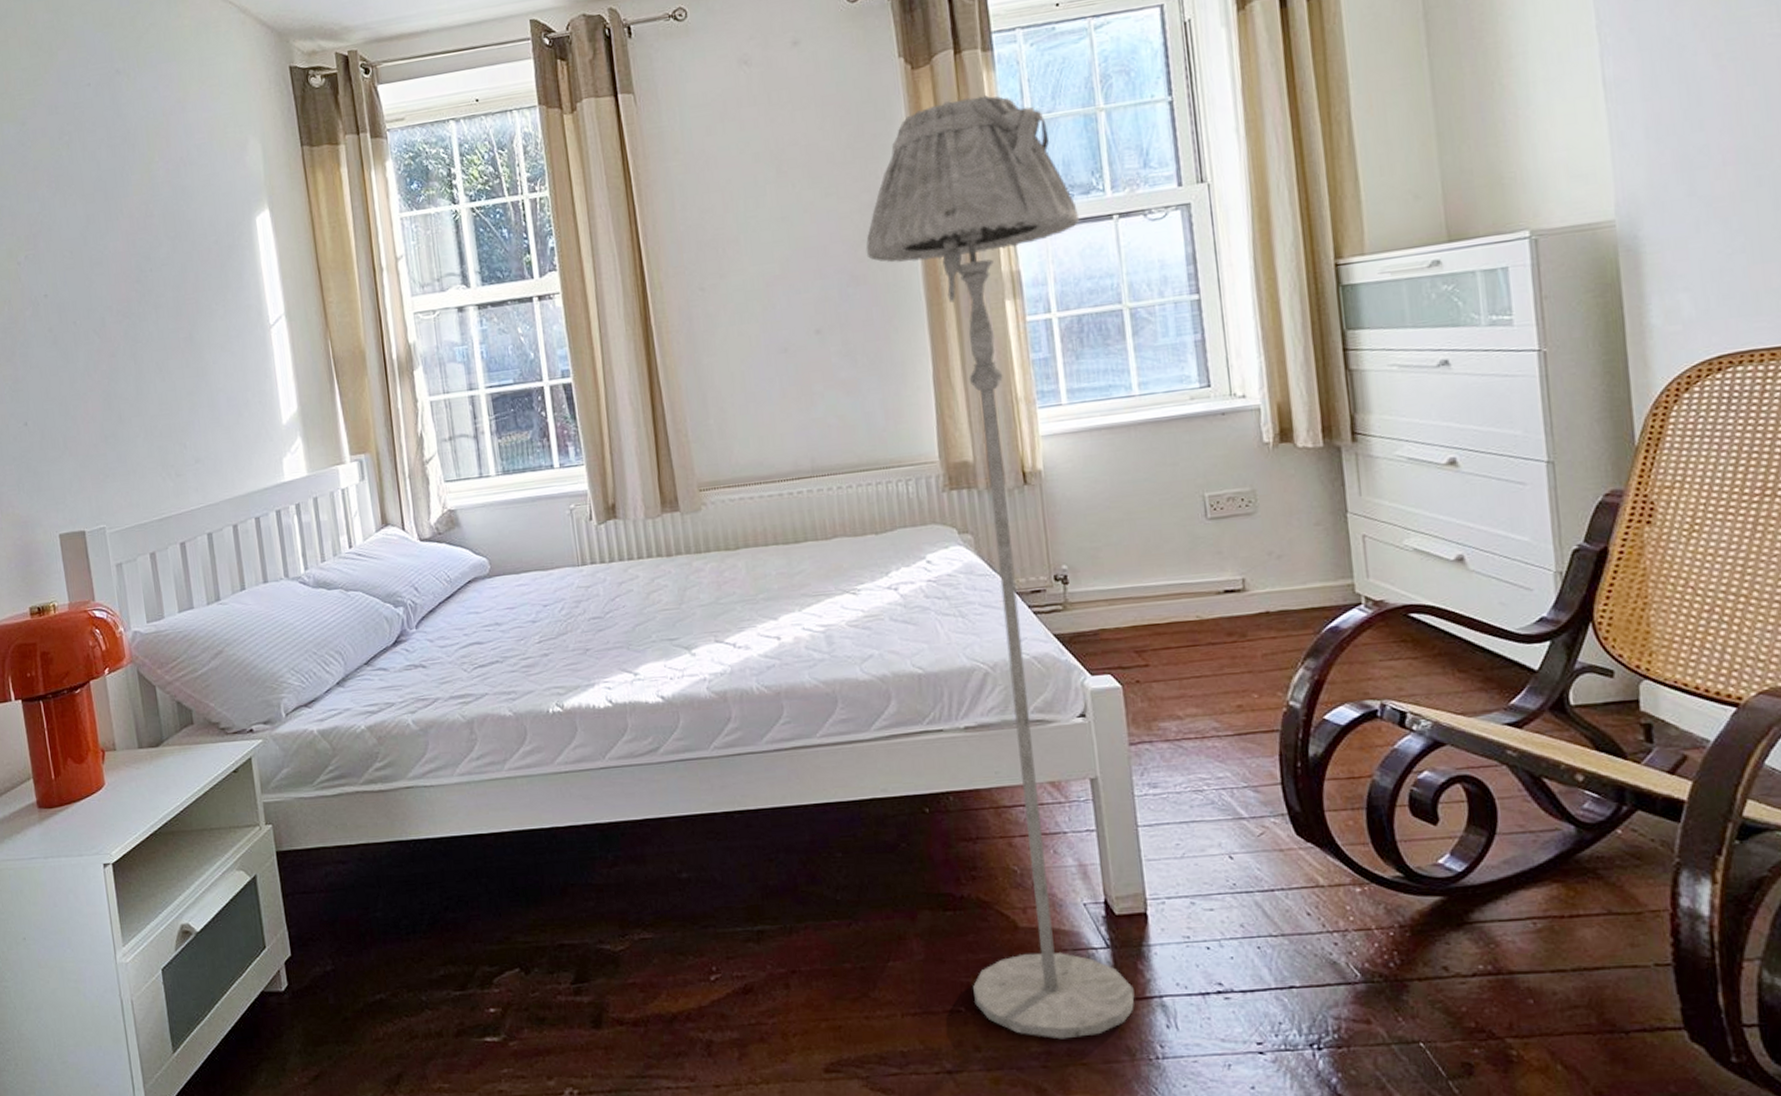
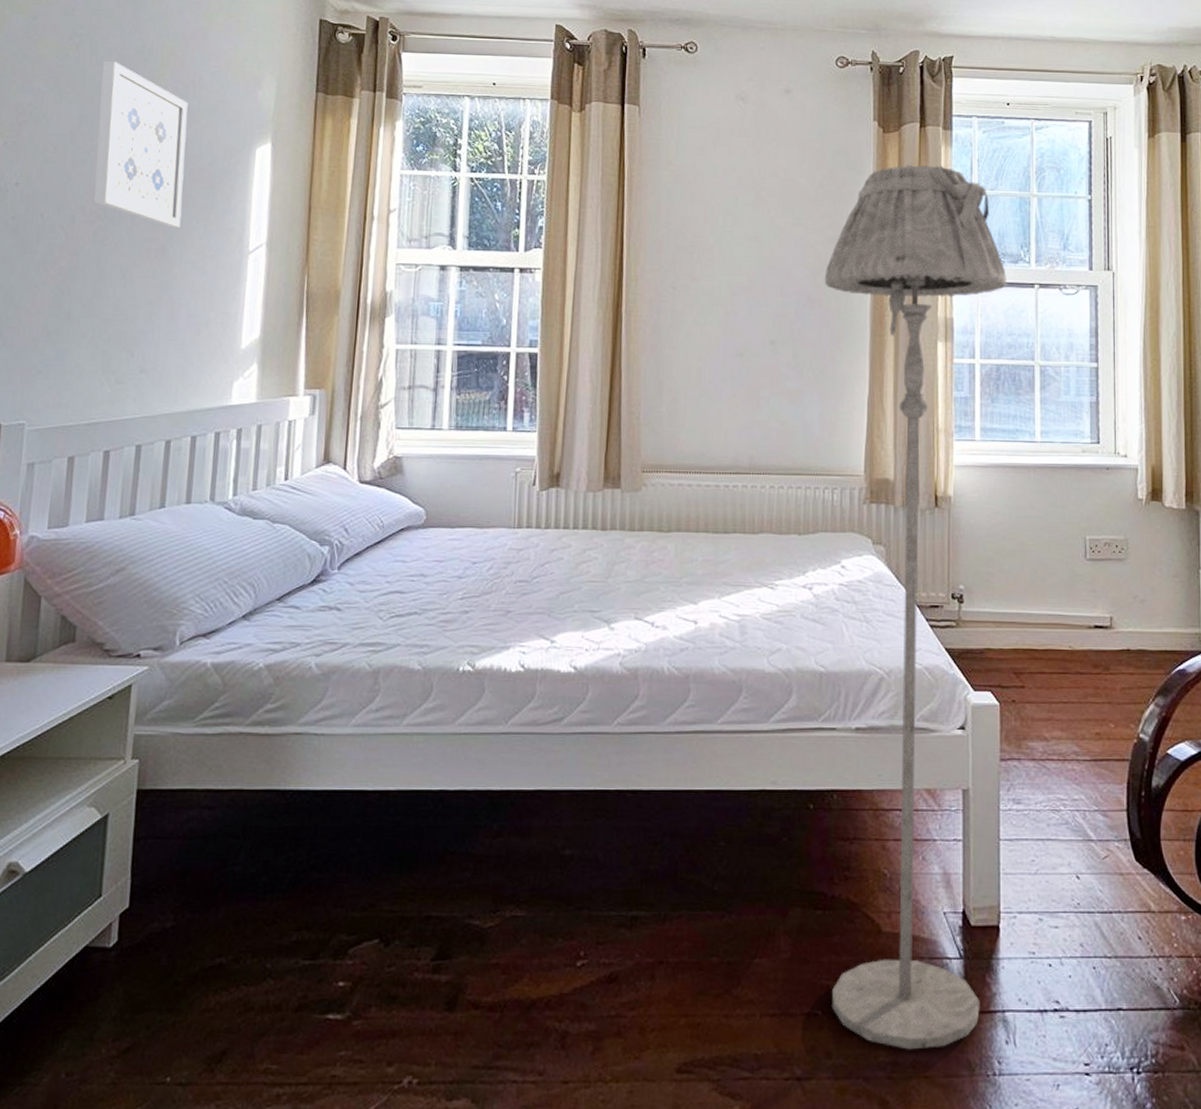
wall art: none [94,153,201,315] -> present [93,61,188,228]

